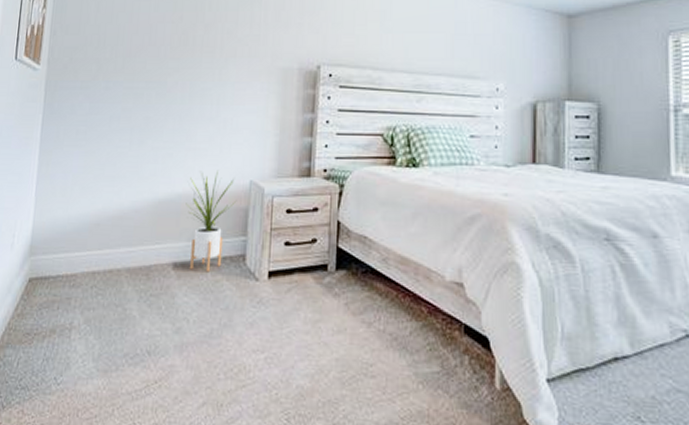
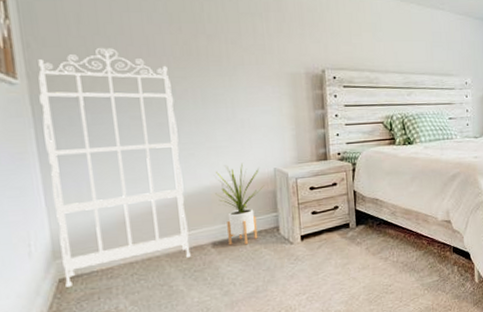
bookshelf: none [33,37,164,289] -> present [38,48,191,287]

